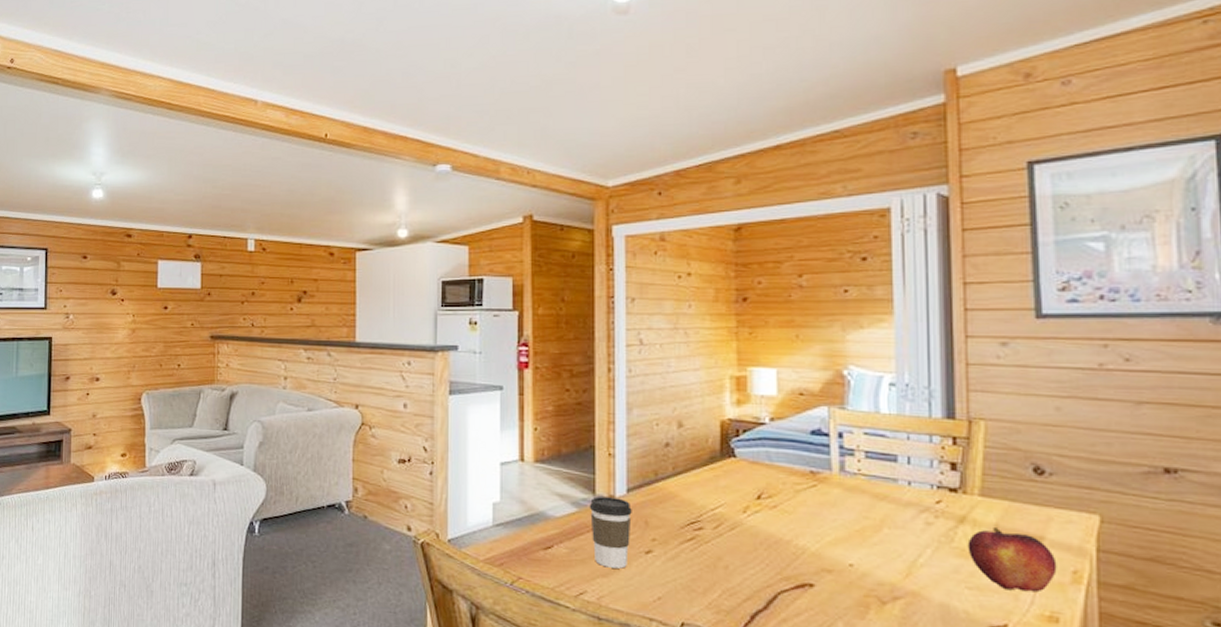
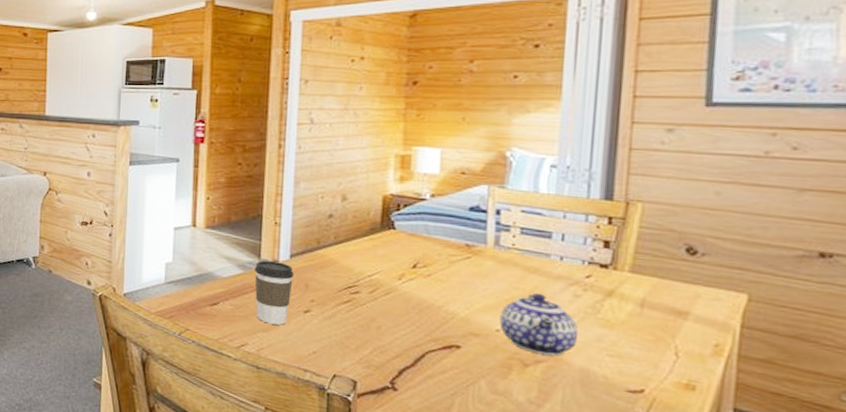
teapot: none [852,523,935,591] -> present [499,293,579,356]
fruit: present [967,526,1057,593] -> none [612,301,700,362]

